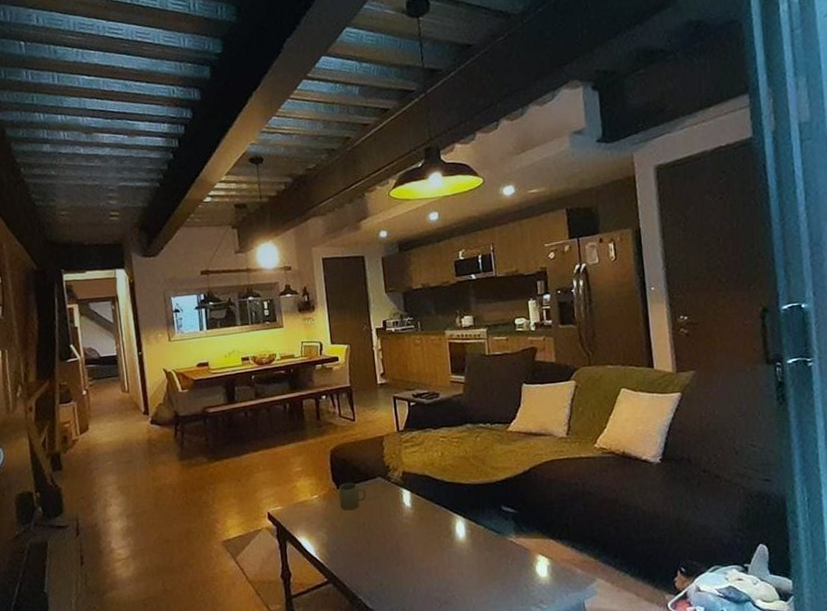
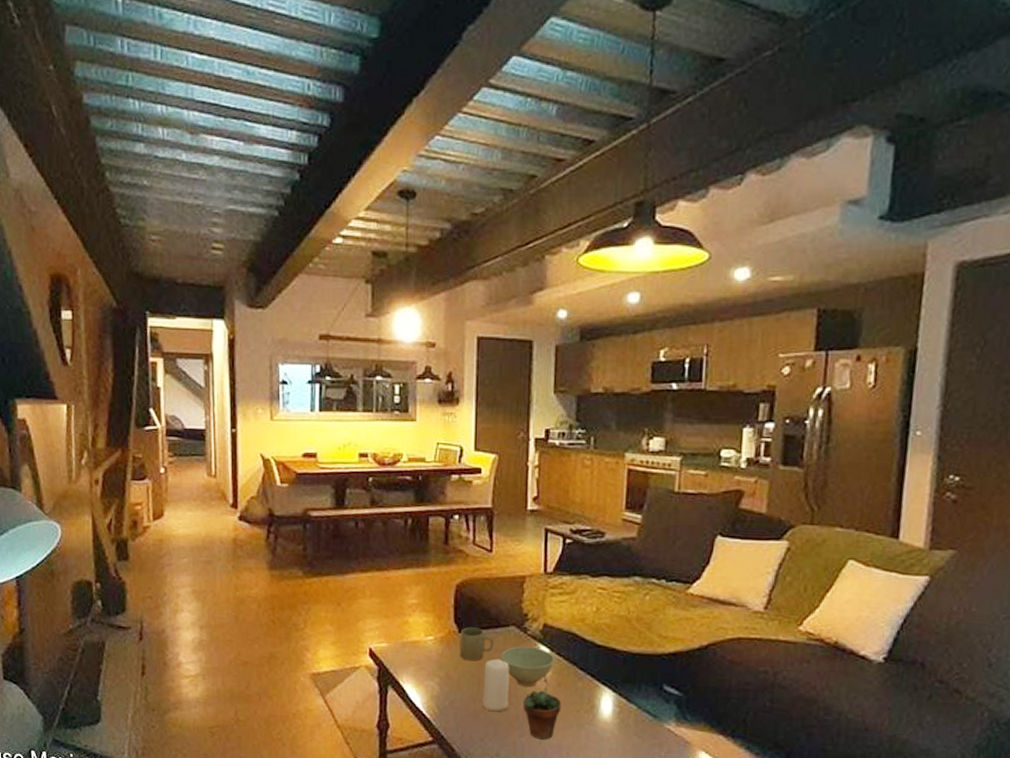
candle: none [361,505,385,549] -> present [481,659,509,711]
bowl: none [373,491,416,525] -> present [501,646,555,687]
succulent plant: none [395,513,426,566] -> present [523,675,562,740]

